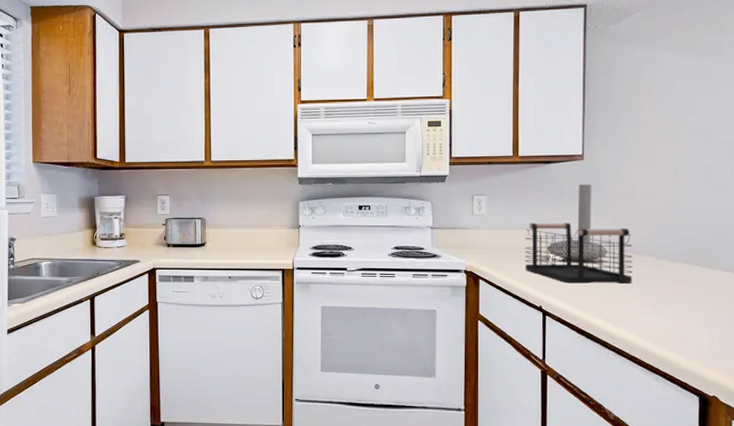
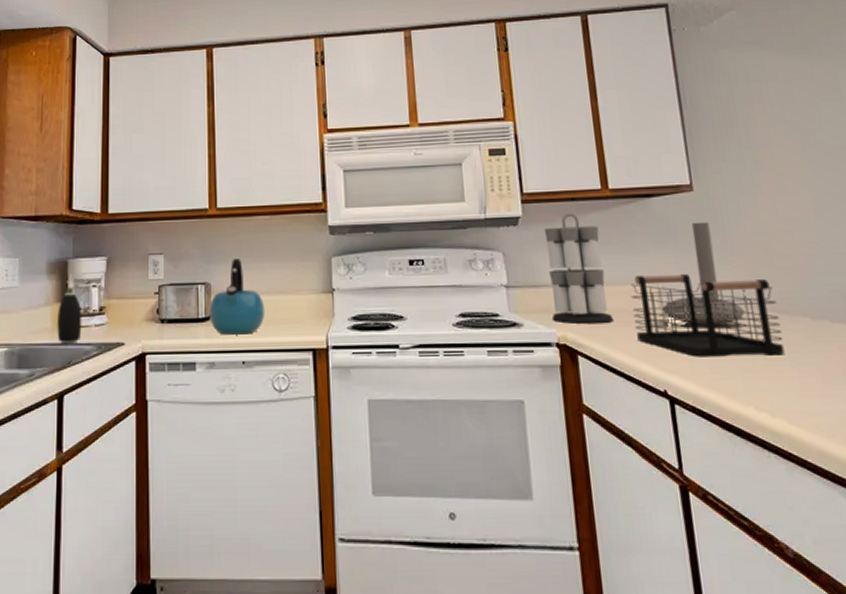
soap dispenser: none [88,213,107,259] -> present [57,280,82,343]
kettle: none [204,201,247,257] -> present [209,259,266,335]
spice rack: none [463,174,510,257] -> present [544,213,614,324]

